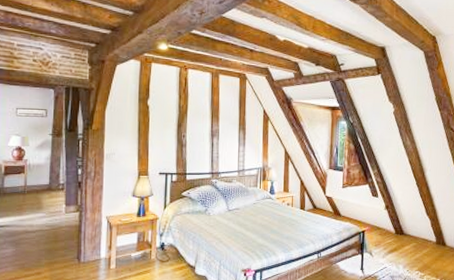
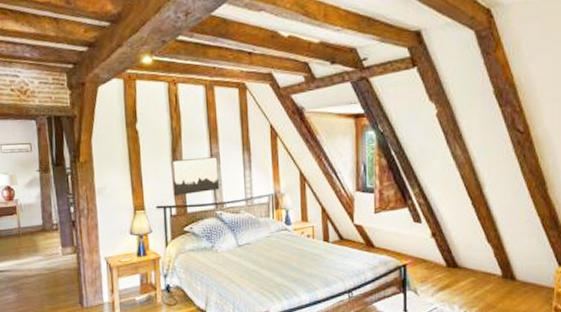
wall art: none [175,133,217,164] -> present [171,157,219,195]

